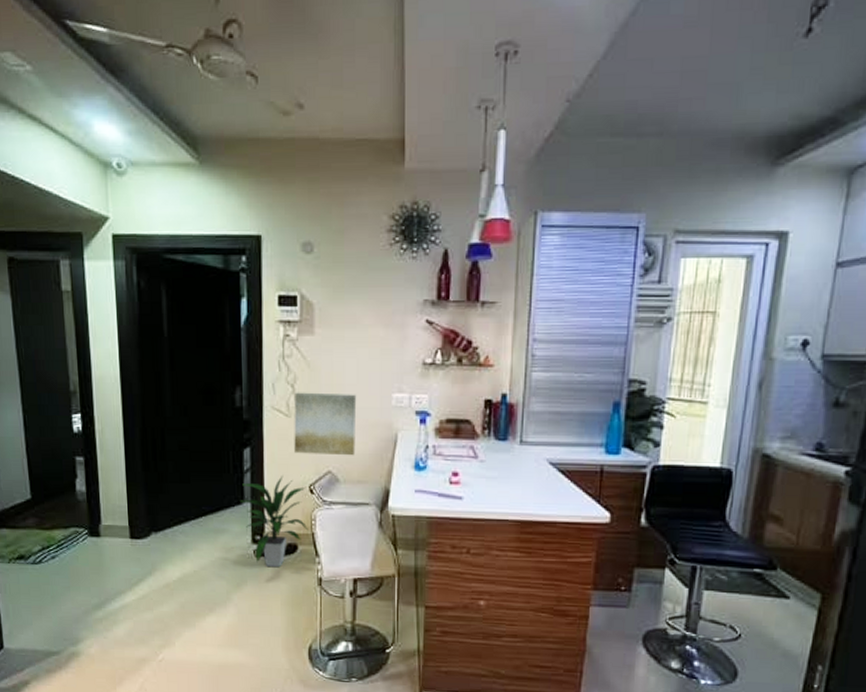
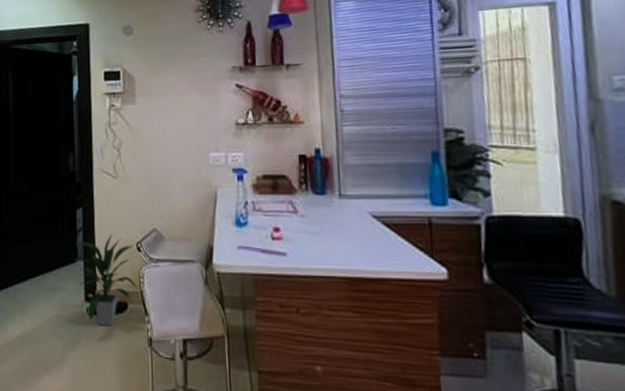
wall art: present [294,392,357,456] -> none [120,155,178,214]

